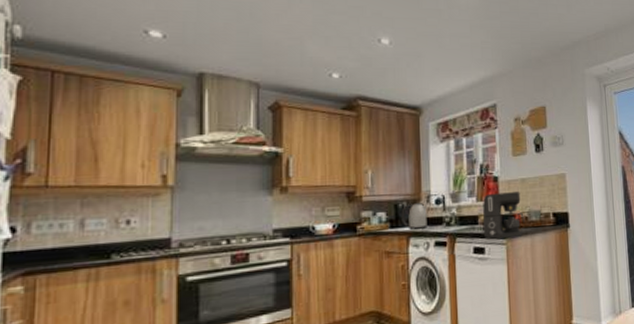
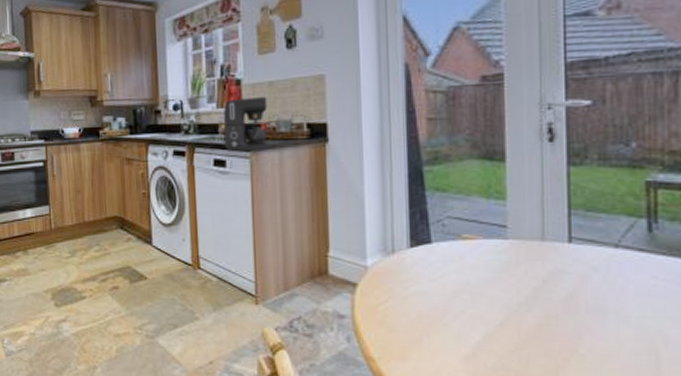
kettle: present [401,203,427,231] -> none [139,109,166,138]

